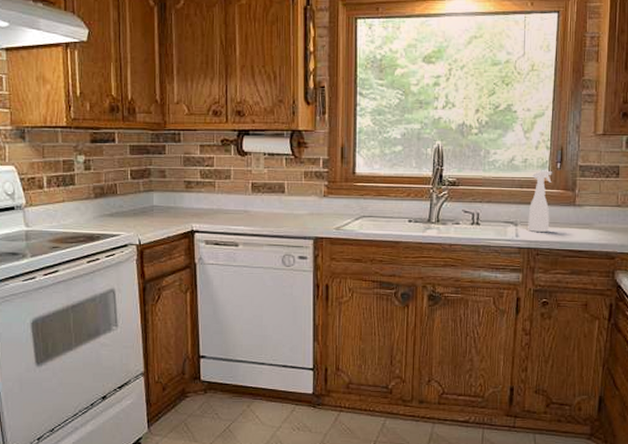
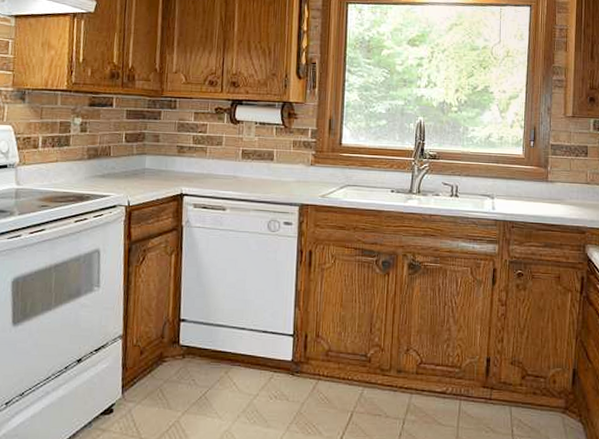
spray bottle: present [528,171,552,232] -> none [504,148,526,206]

